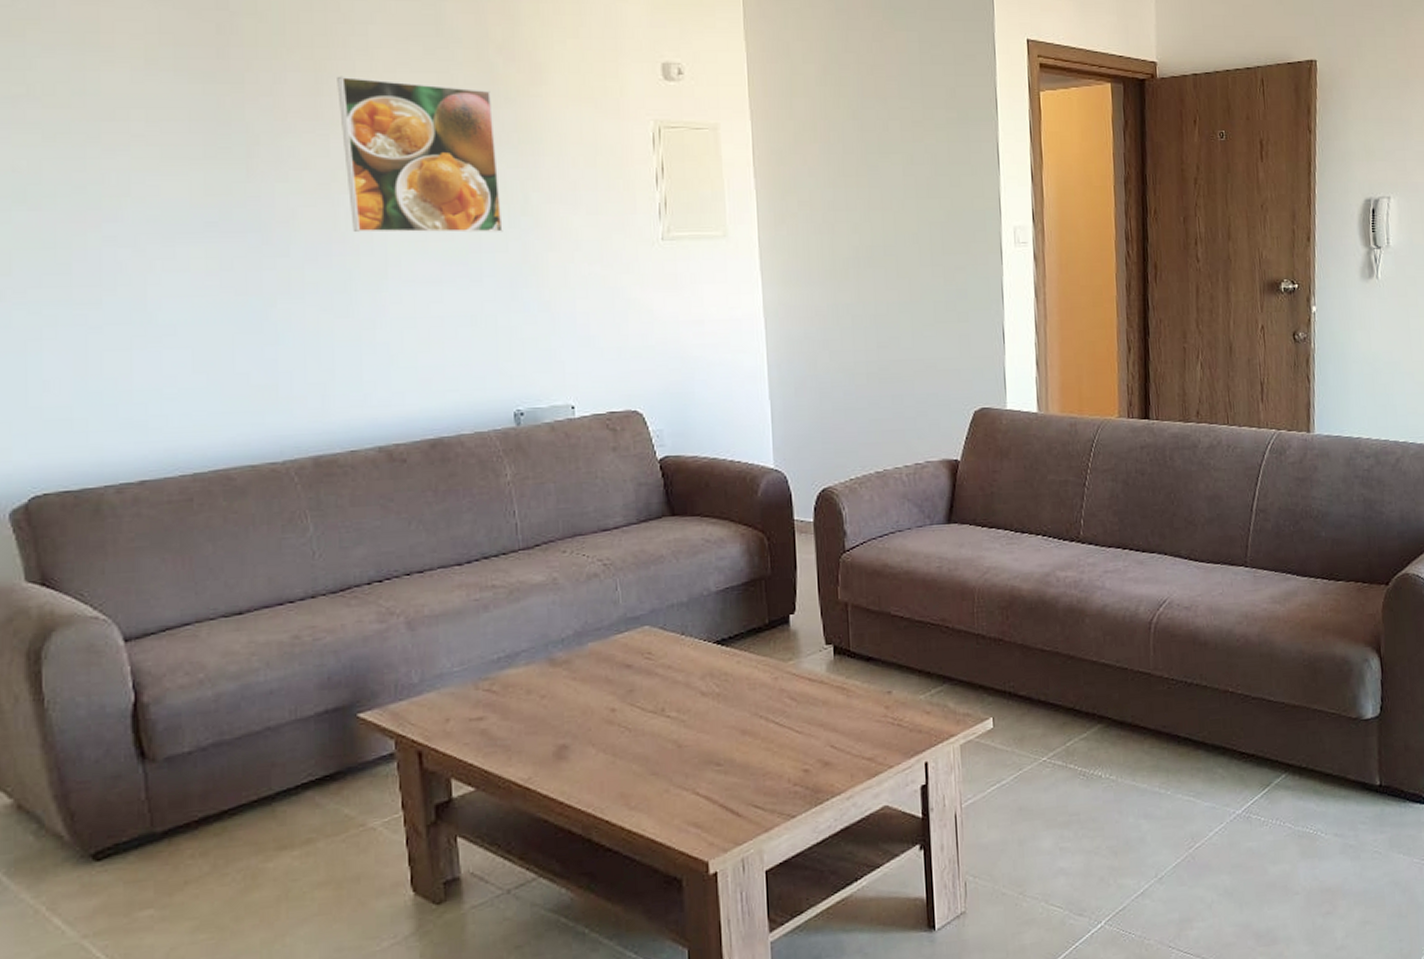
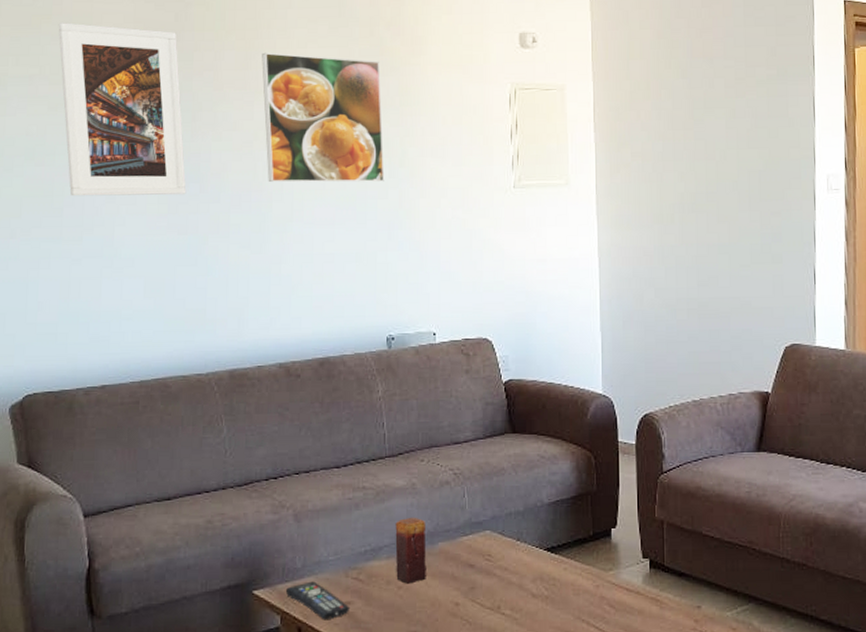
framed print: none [50,30,244,249] -> present [58,23,187,197]
remote control: none [401,697,483,740] -> present [286,581,350,619]
candle: none [534,616,575,692] -> present [395,517,426,584]

